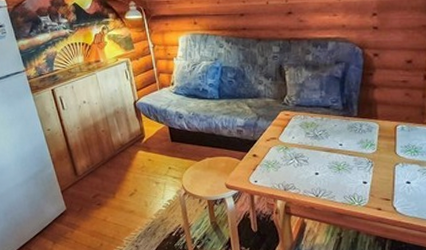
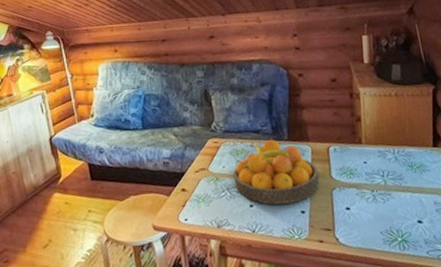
fruit bowl: none [302,115,384,174] -> present [234,139,320,205]

